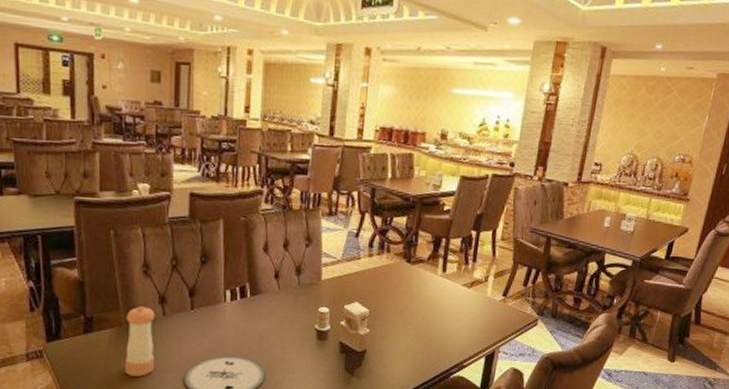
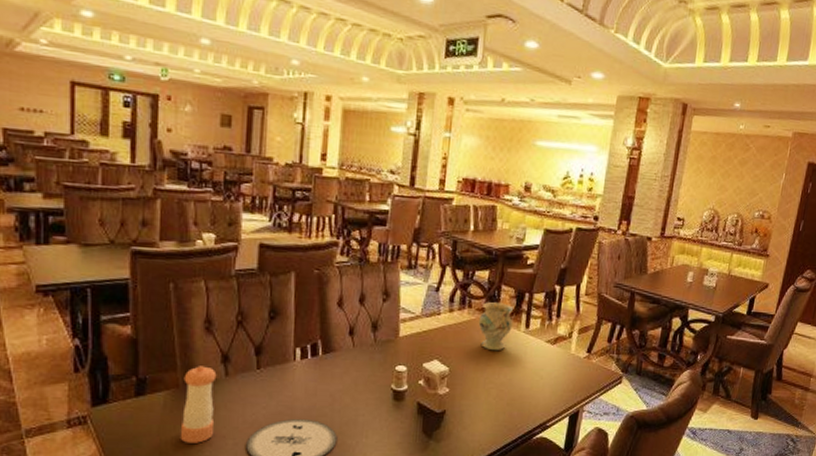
vase: none [396,247,431,294] -> present [478,302,514,351]

